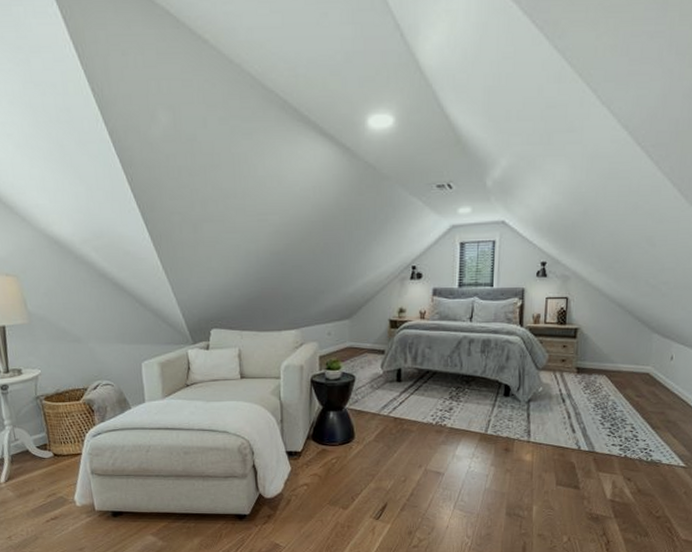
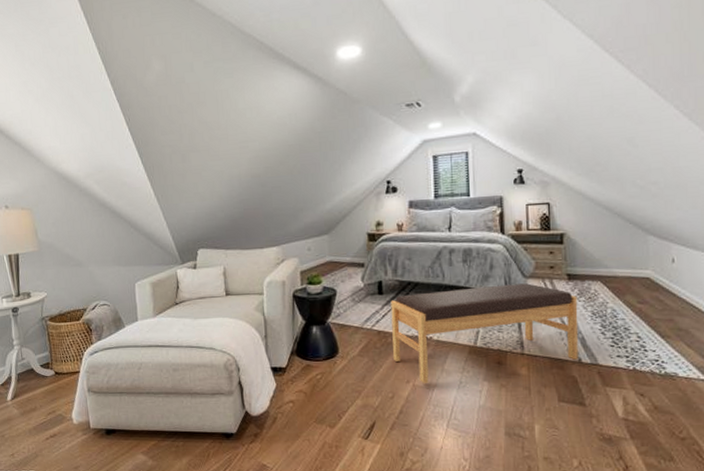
bench: none [407,375,583,469] -> present [390,283,578,384]

